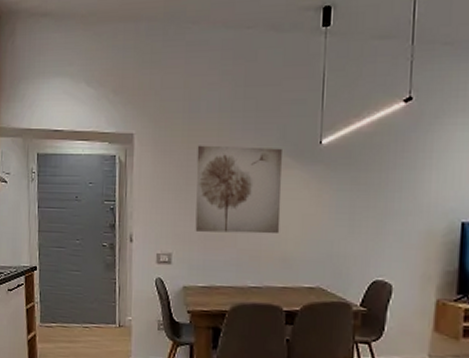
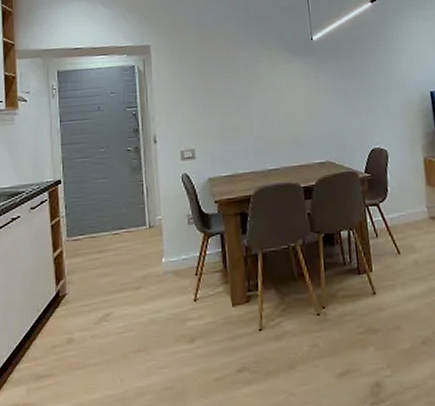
wall art: present [195,145,282,234] -> none [209,46,289,126]

